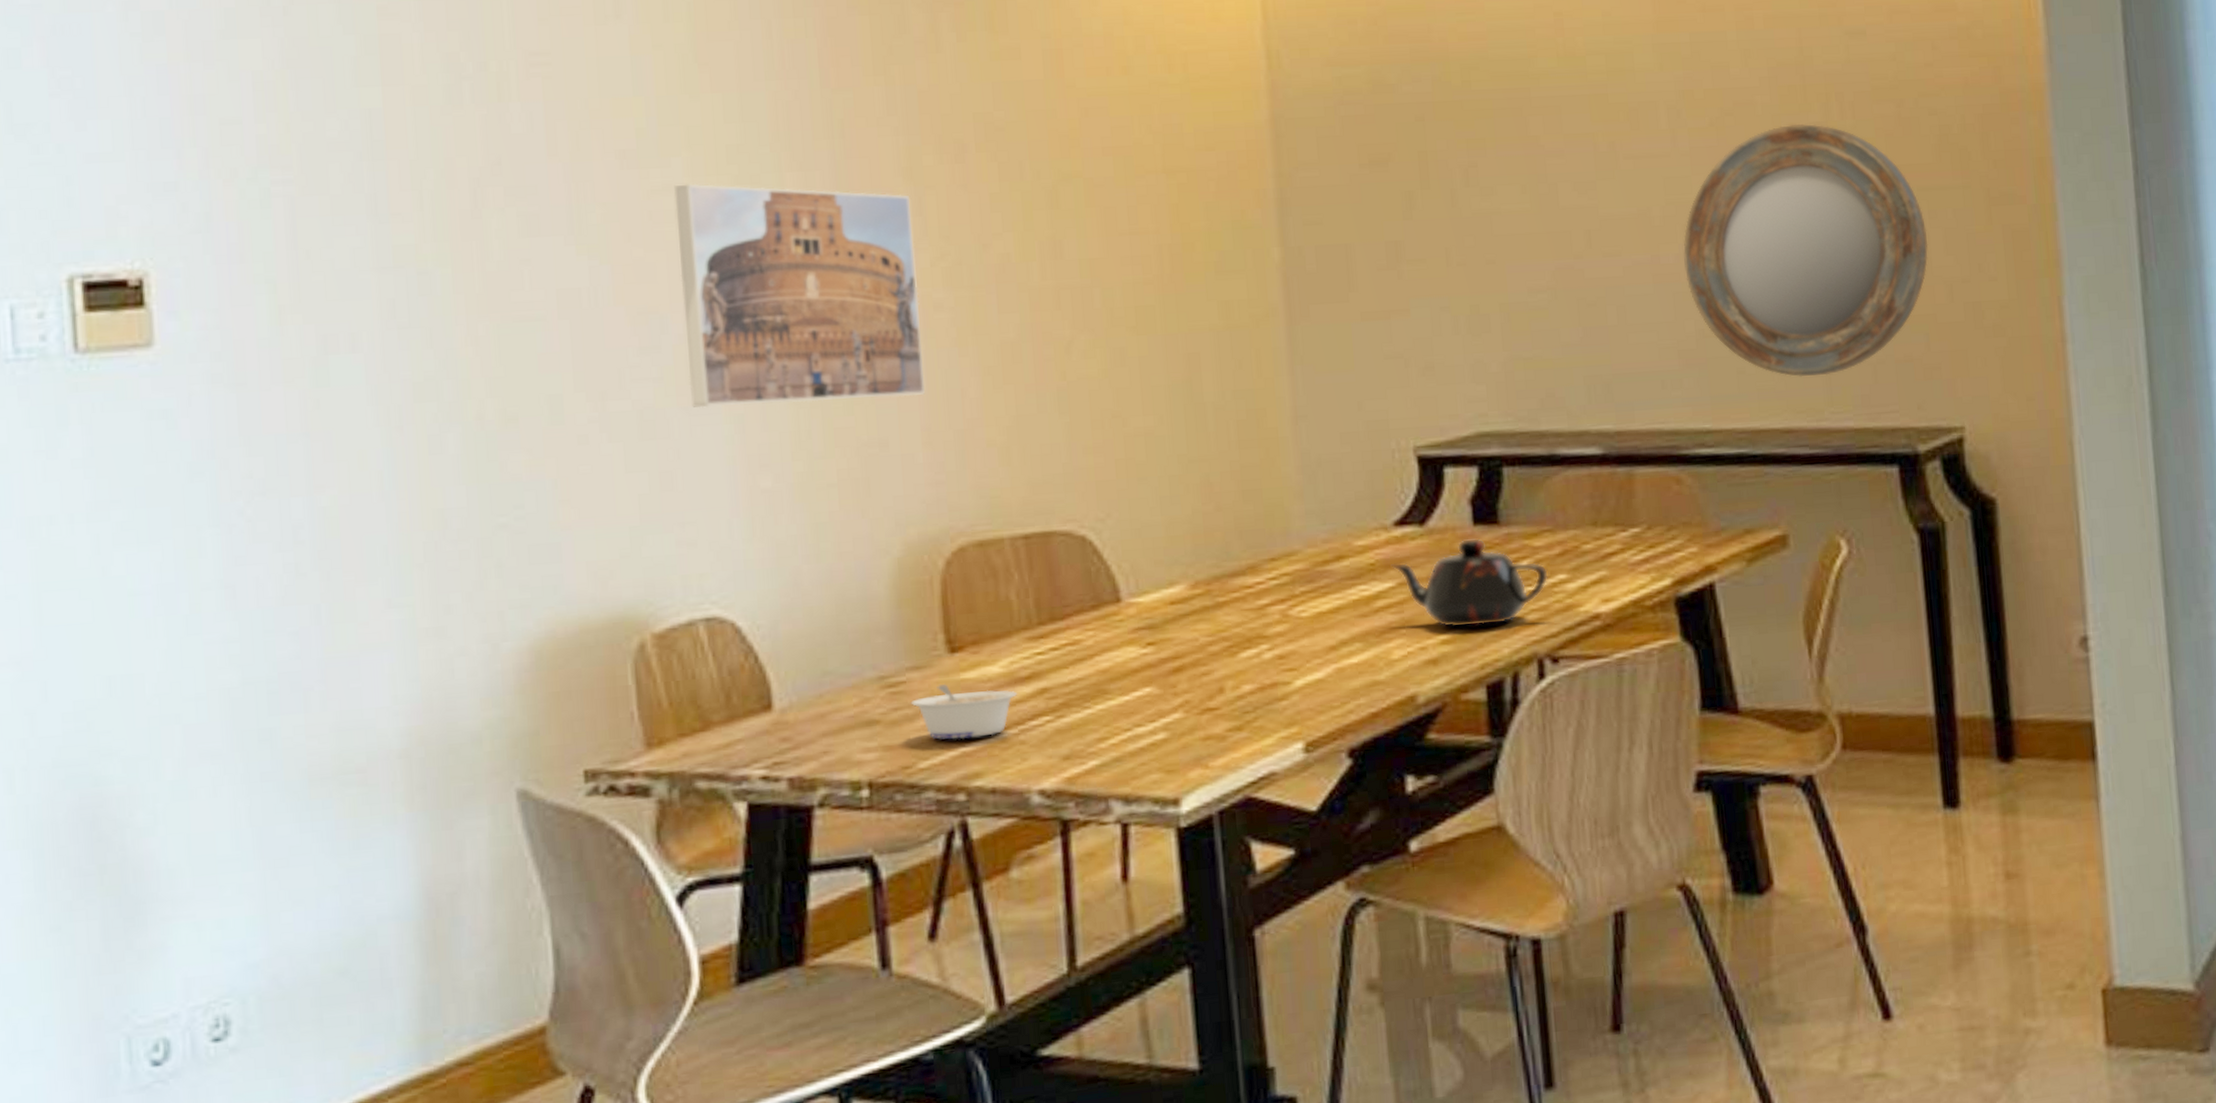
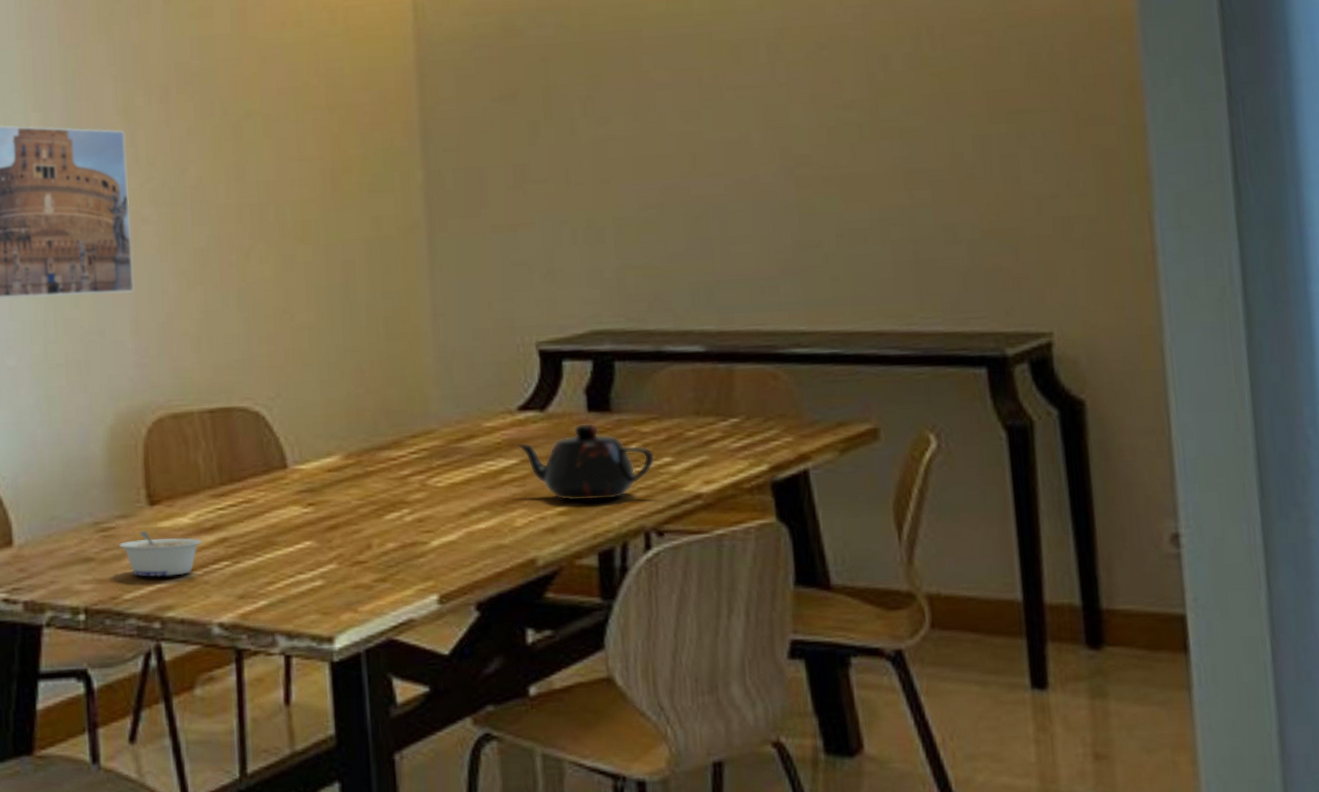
home mirror: present [1683,124,1928,377] -> none [781,55,1017,285]

